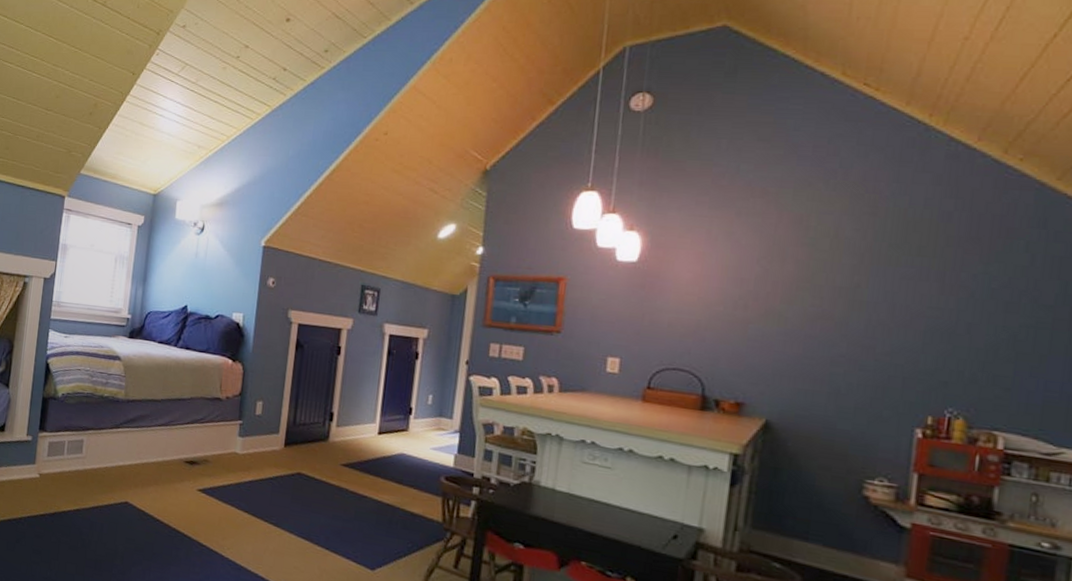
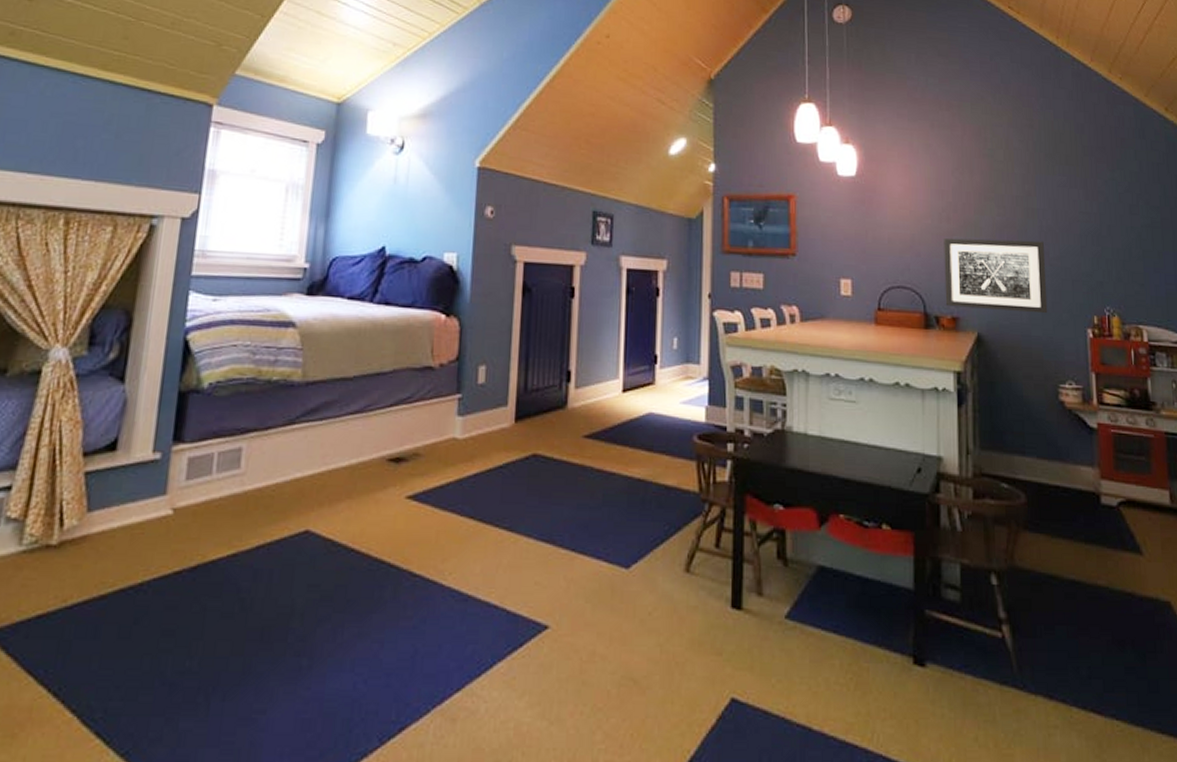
wall art: none [729,325,870,409] -> present [944,238,1048,314]

